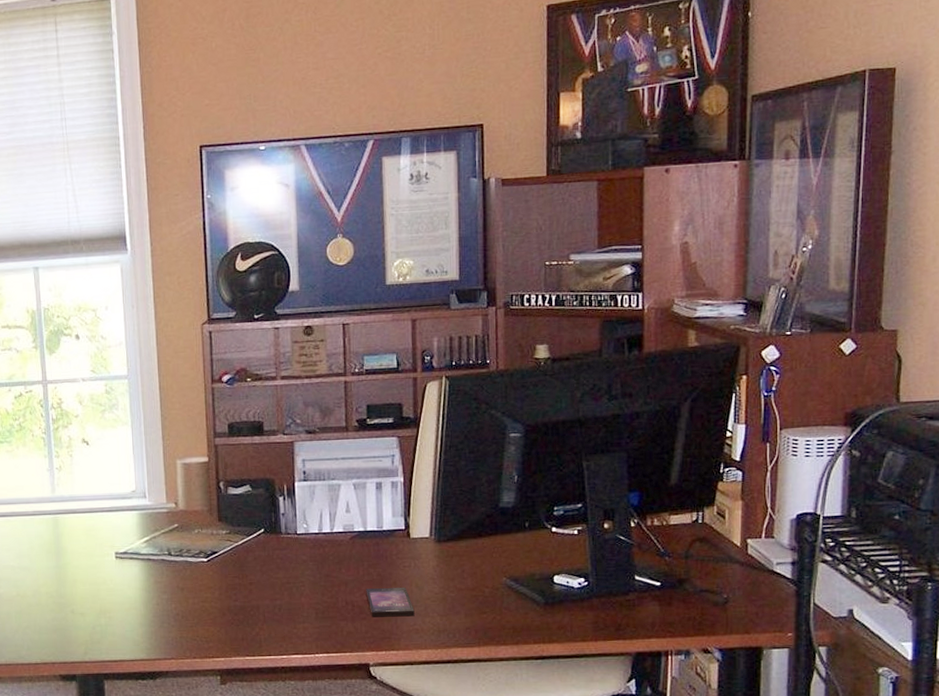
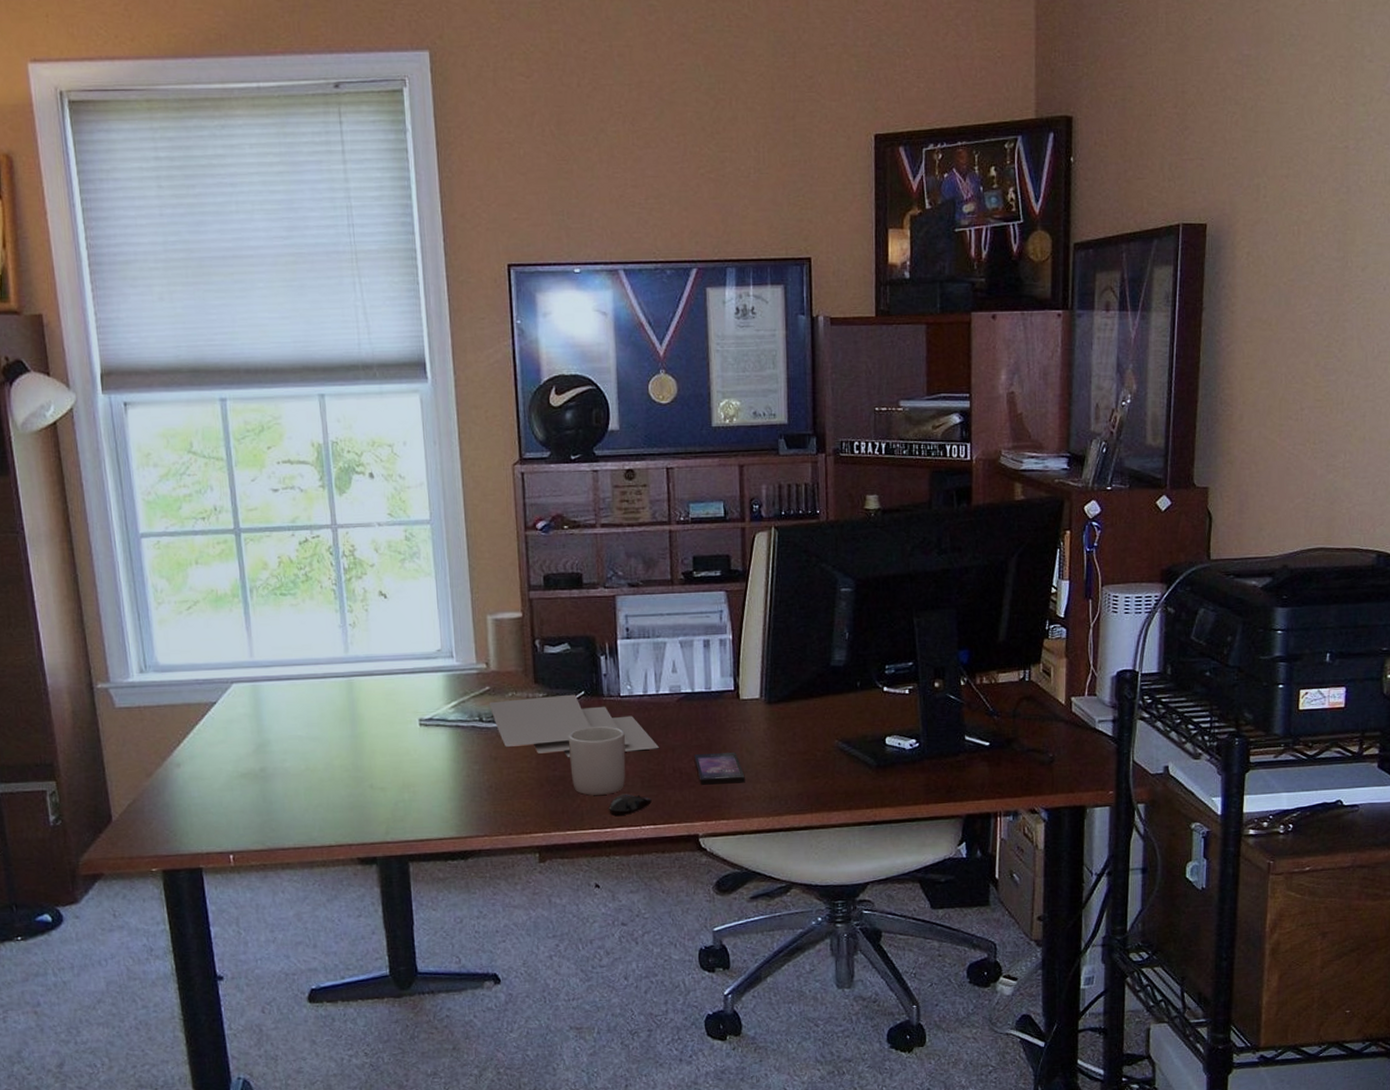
papers: none [177,531,333,590] -> present [489,694,659,758]
mug: none [248,560,302,625] -> present [567,725,626,796]
computer mouse: none [285,624,325,644] -> present [609,793,652,816]

